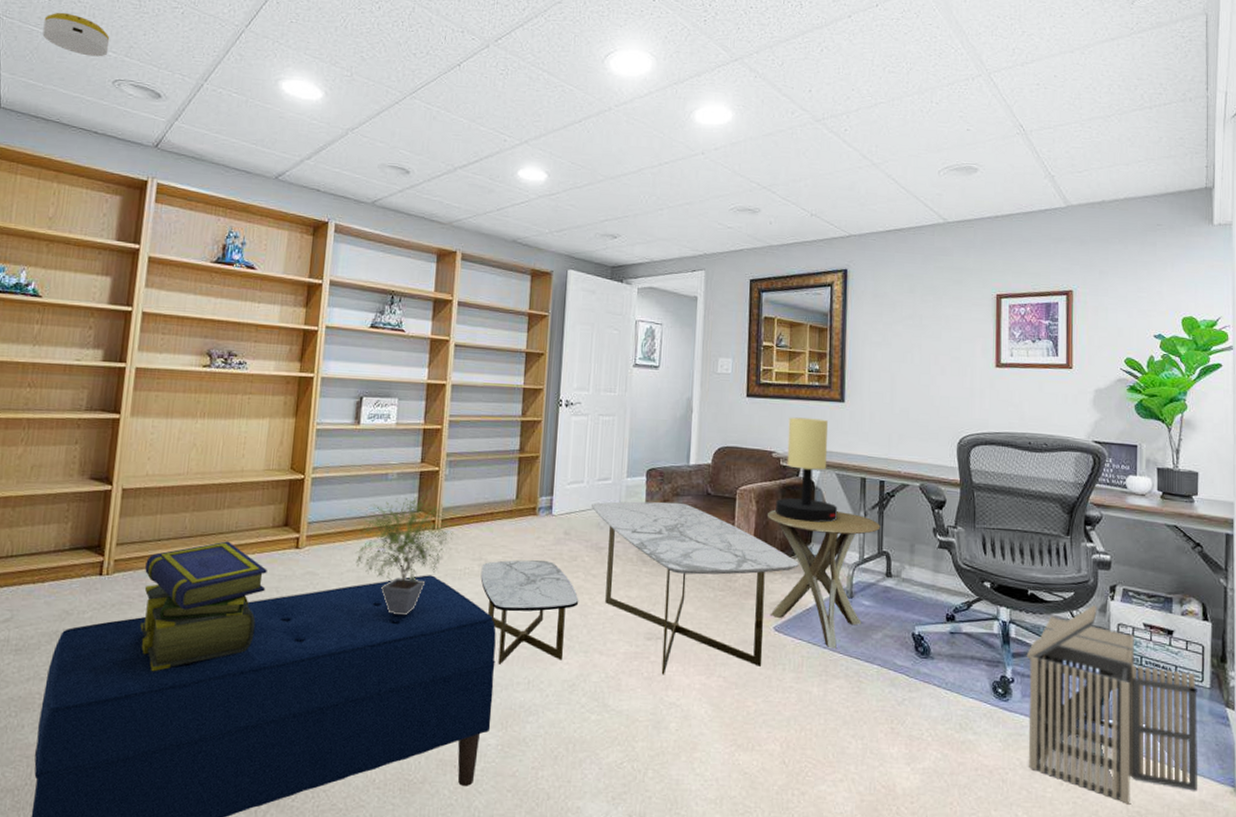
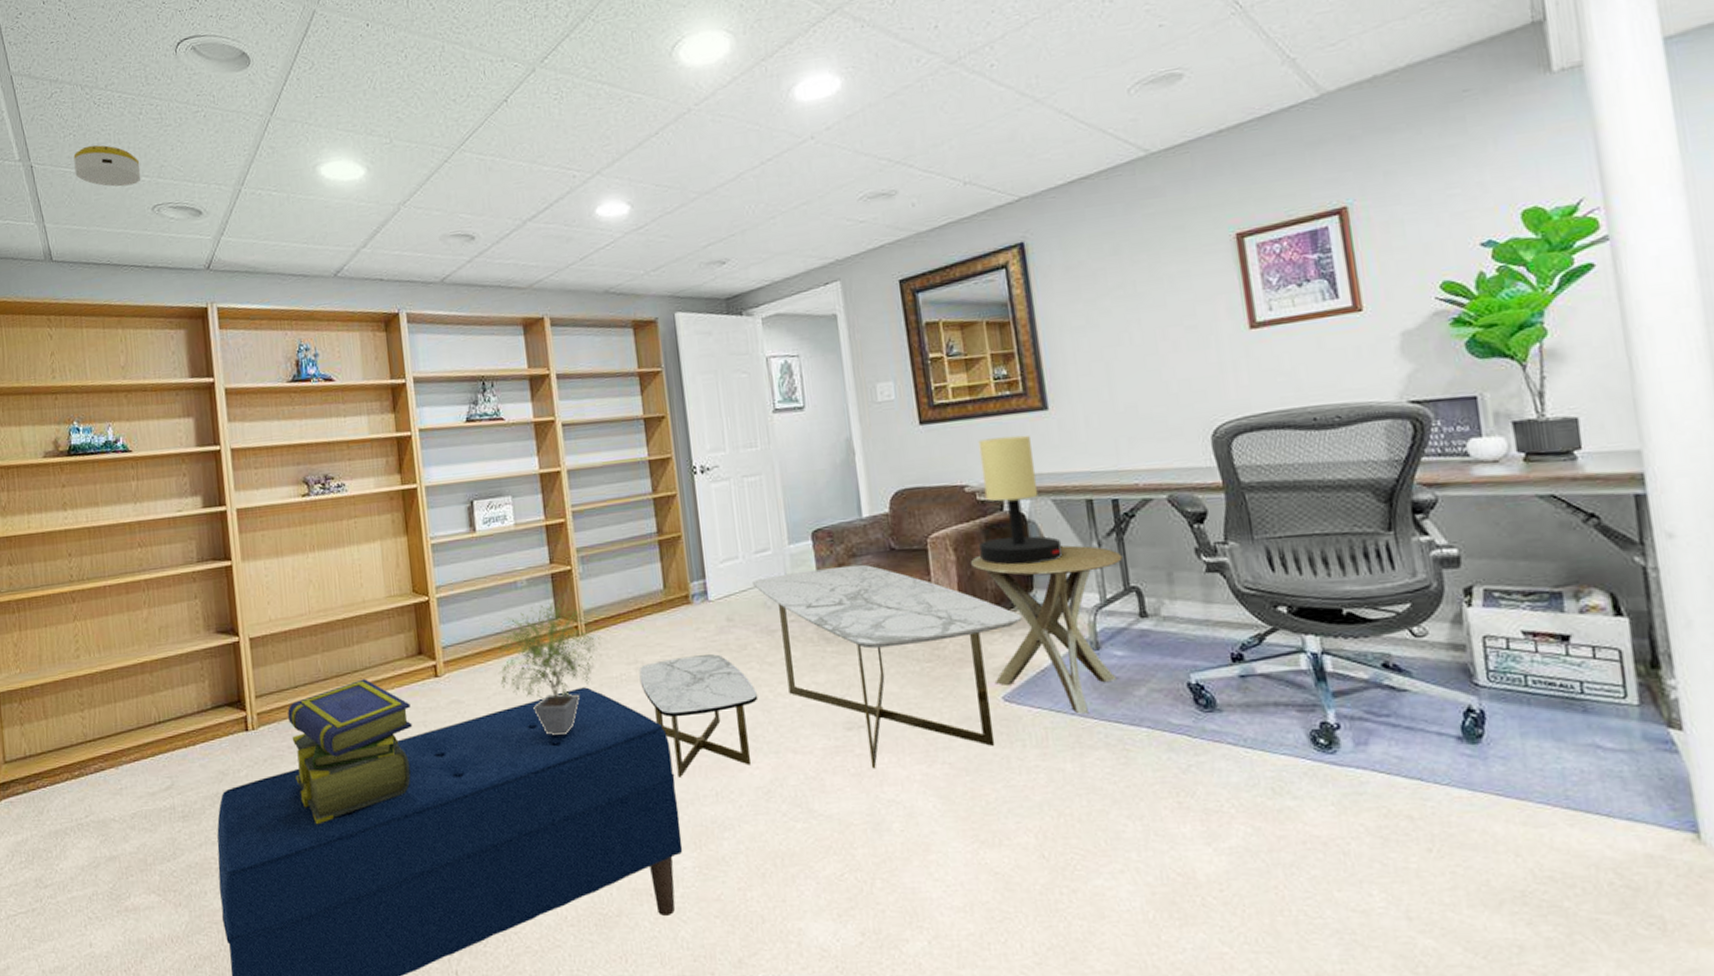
storage bin: present [1026,604,1197,805] -> none [1352,615,1638,869]

